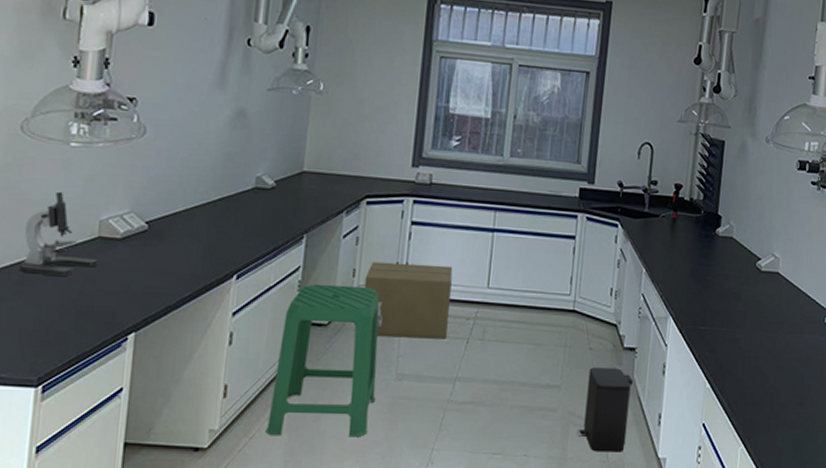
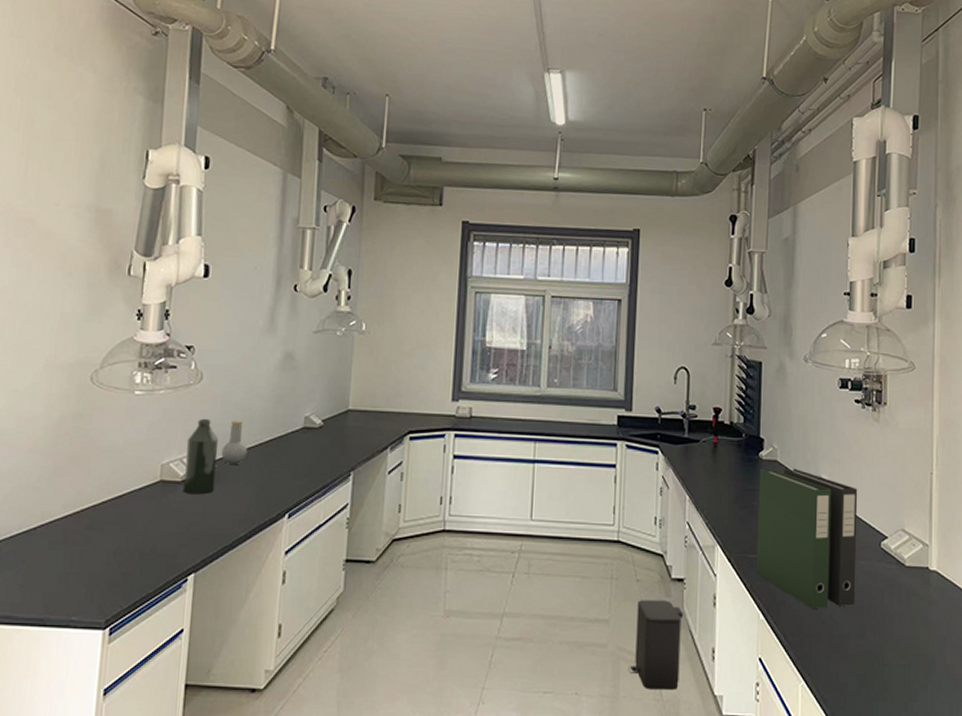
microscope: present [18,191,99,277] -> none [88,438,161,521]
bottle: none [122,174,163,253] -> present [182,418,219,495]
flask: none [165,177,194,223] -> present [221,420,248,464]
stool: present [265,283,380,437] -> none [318,520,426,677]
box: present [364,261,453,339] -> none [410,496,496,574]
binder: none [705,244,808,378] -> present [756,468,858,609]

